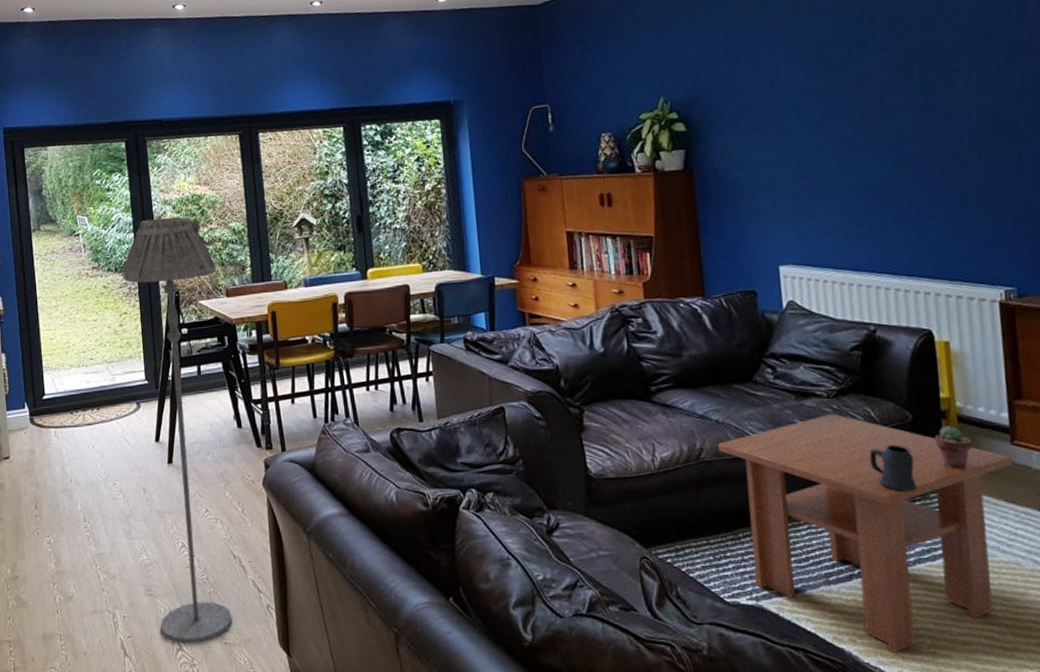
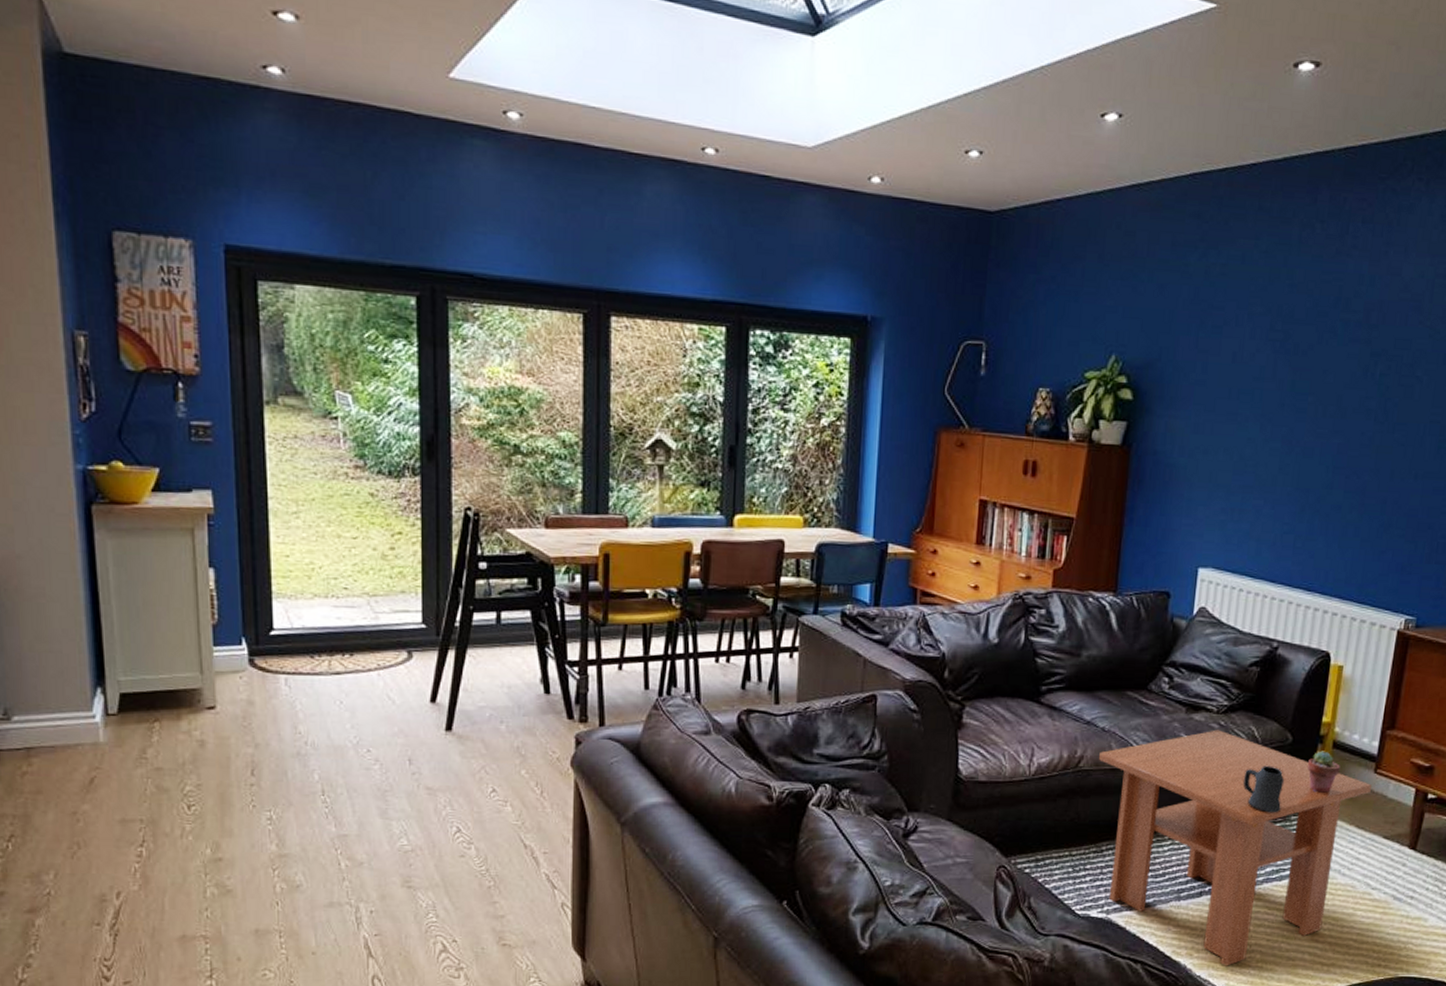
floor lamp: present [123,216,232,644] -> none [399,410,534,945]

